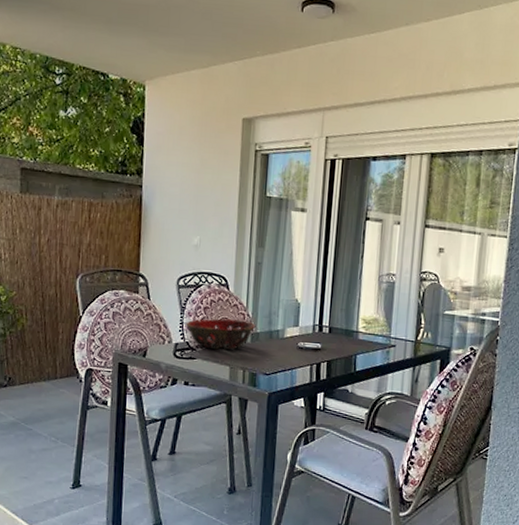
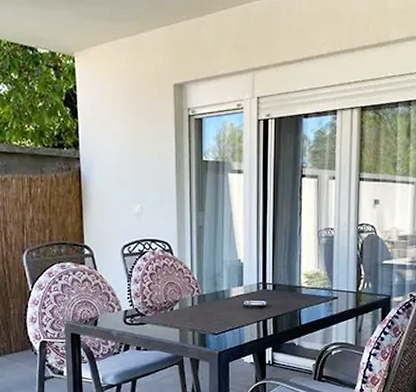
decorative bowl: present [185,318,256,350] -> none [133,283,202,314]

